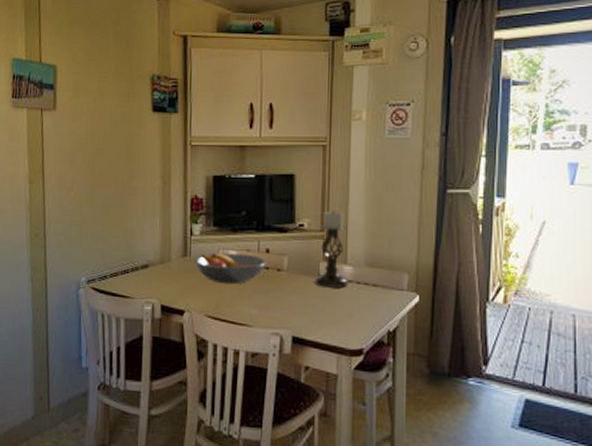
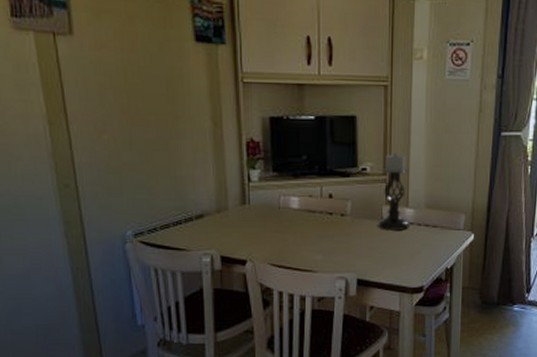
fruit bowl: present [193,252,267,285] -> none [253,199,330,232]

